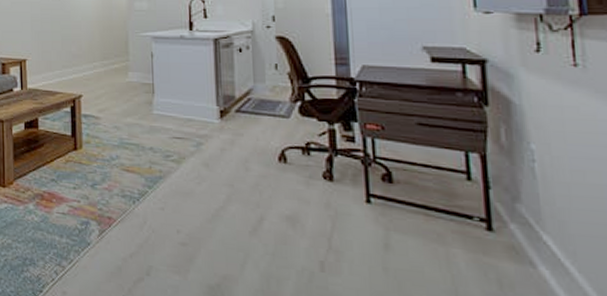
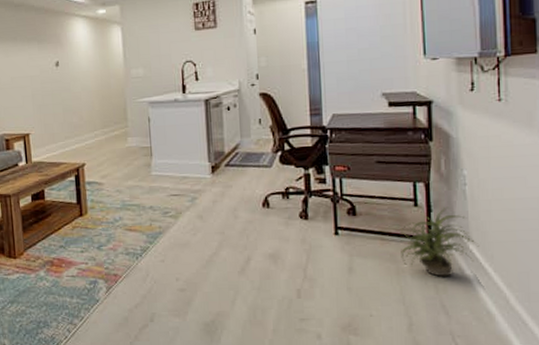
potted plant: none [451,185,557,271] -> present [401,206,480,277]

